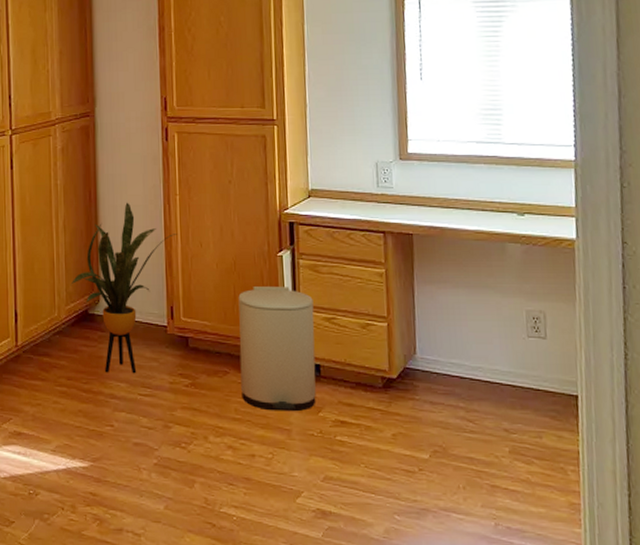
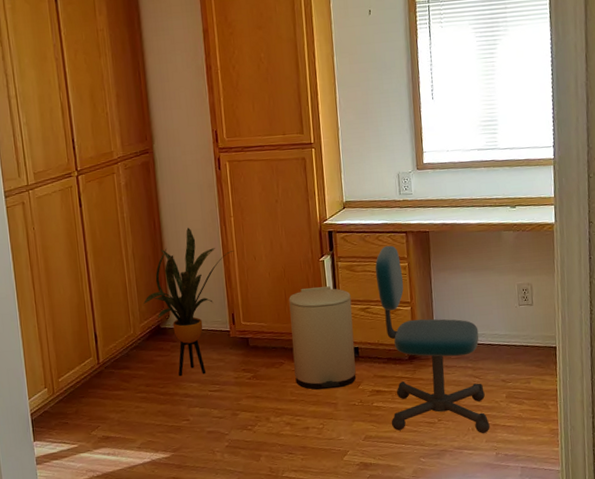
office chair: none [344,246,488,495] -> present [375,245,490,433]

